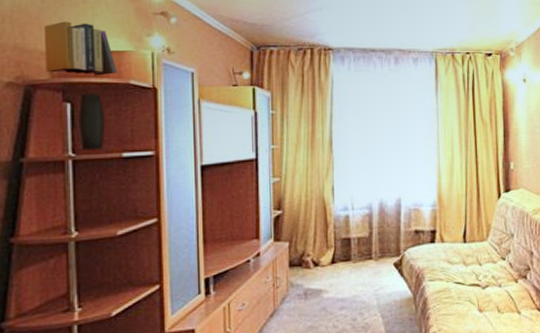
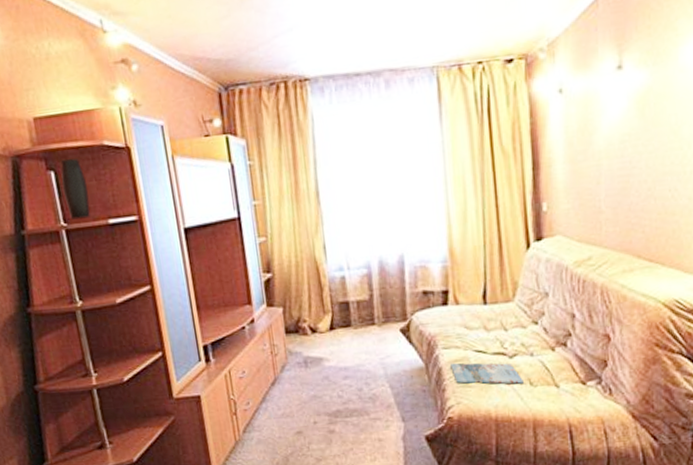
books: present [43,21,117,76] -> none [16,82,90,141]
magazine: none [435,293,493,312] -> present [450,362,524,384]

